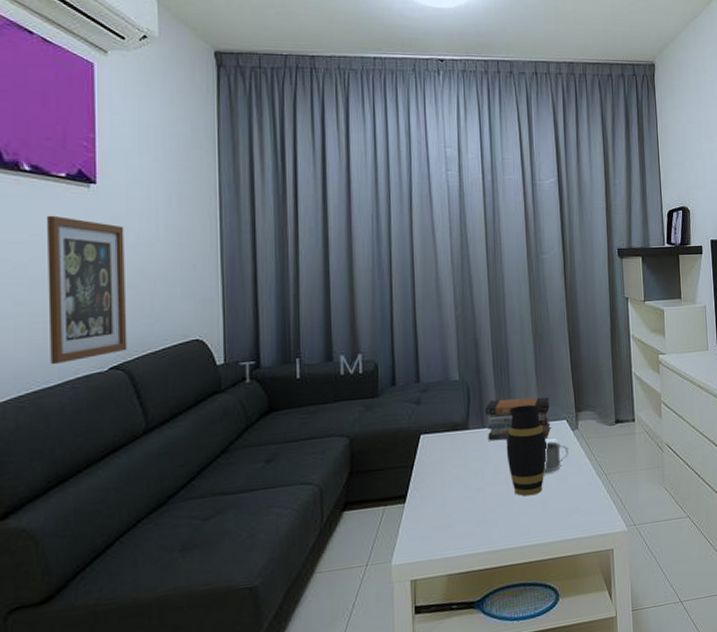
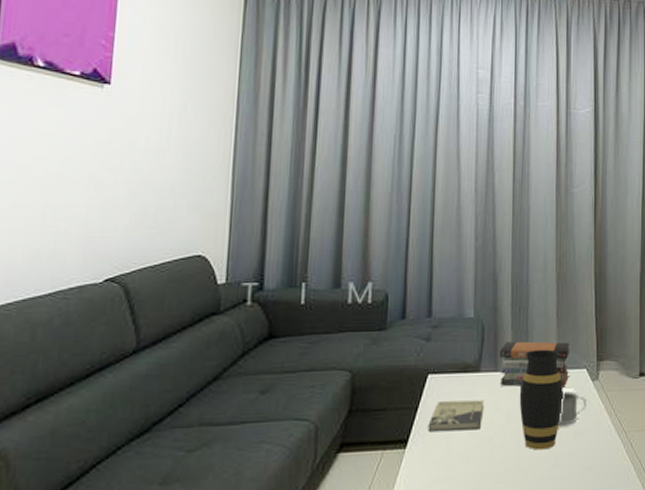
wall art: present [46,215,128,365] -> none [43,114,135,273]
book: none [424,454,474,486] -> present [428,400,484,432]

